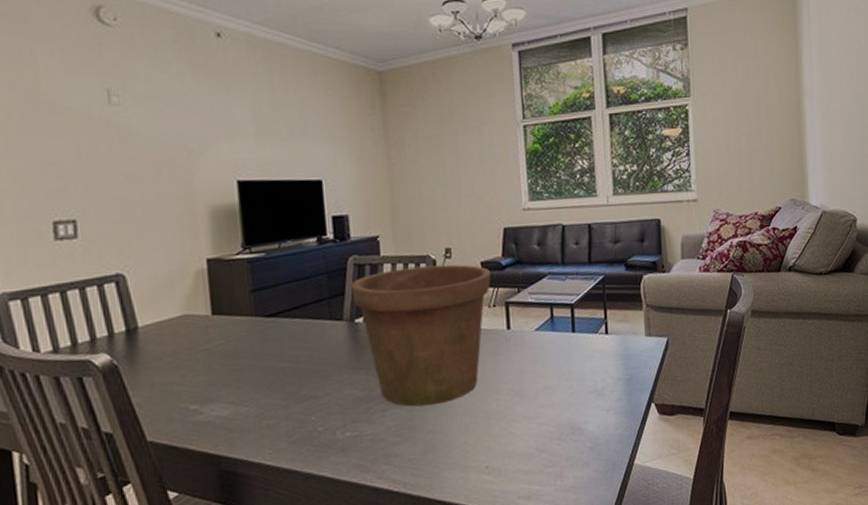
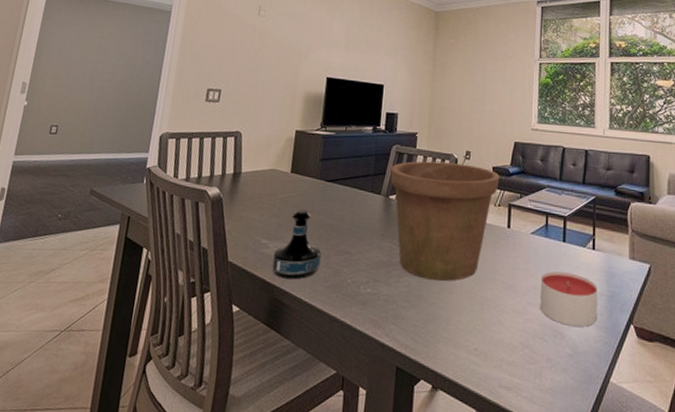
tequila bottle: none [210,358,279,446] -> present [272,210,322,280]
candle: none [552,363,616,420] -> present [539,271,598,327]

